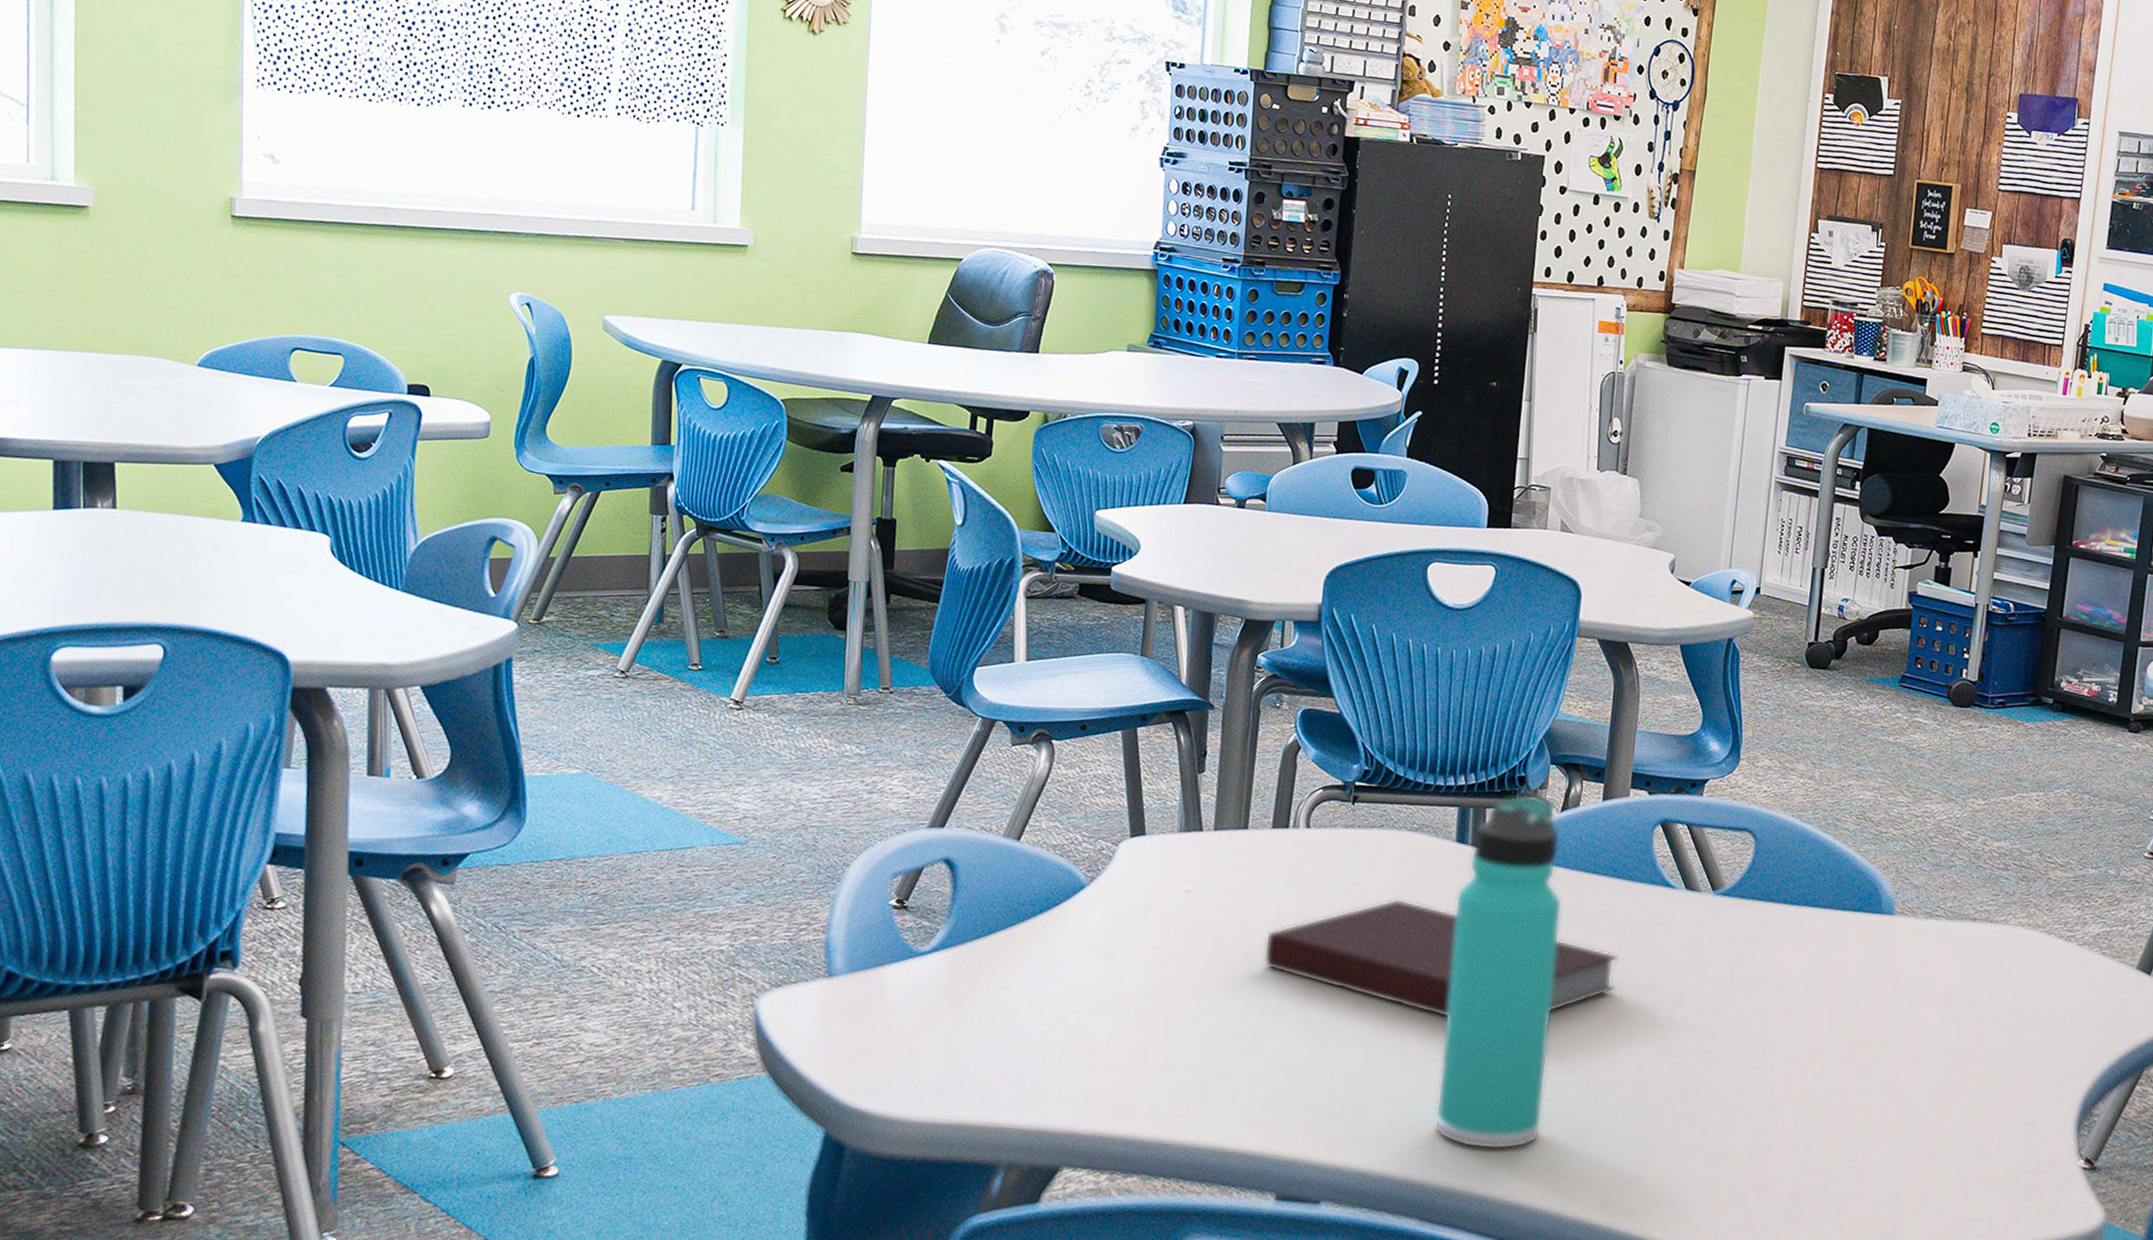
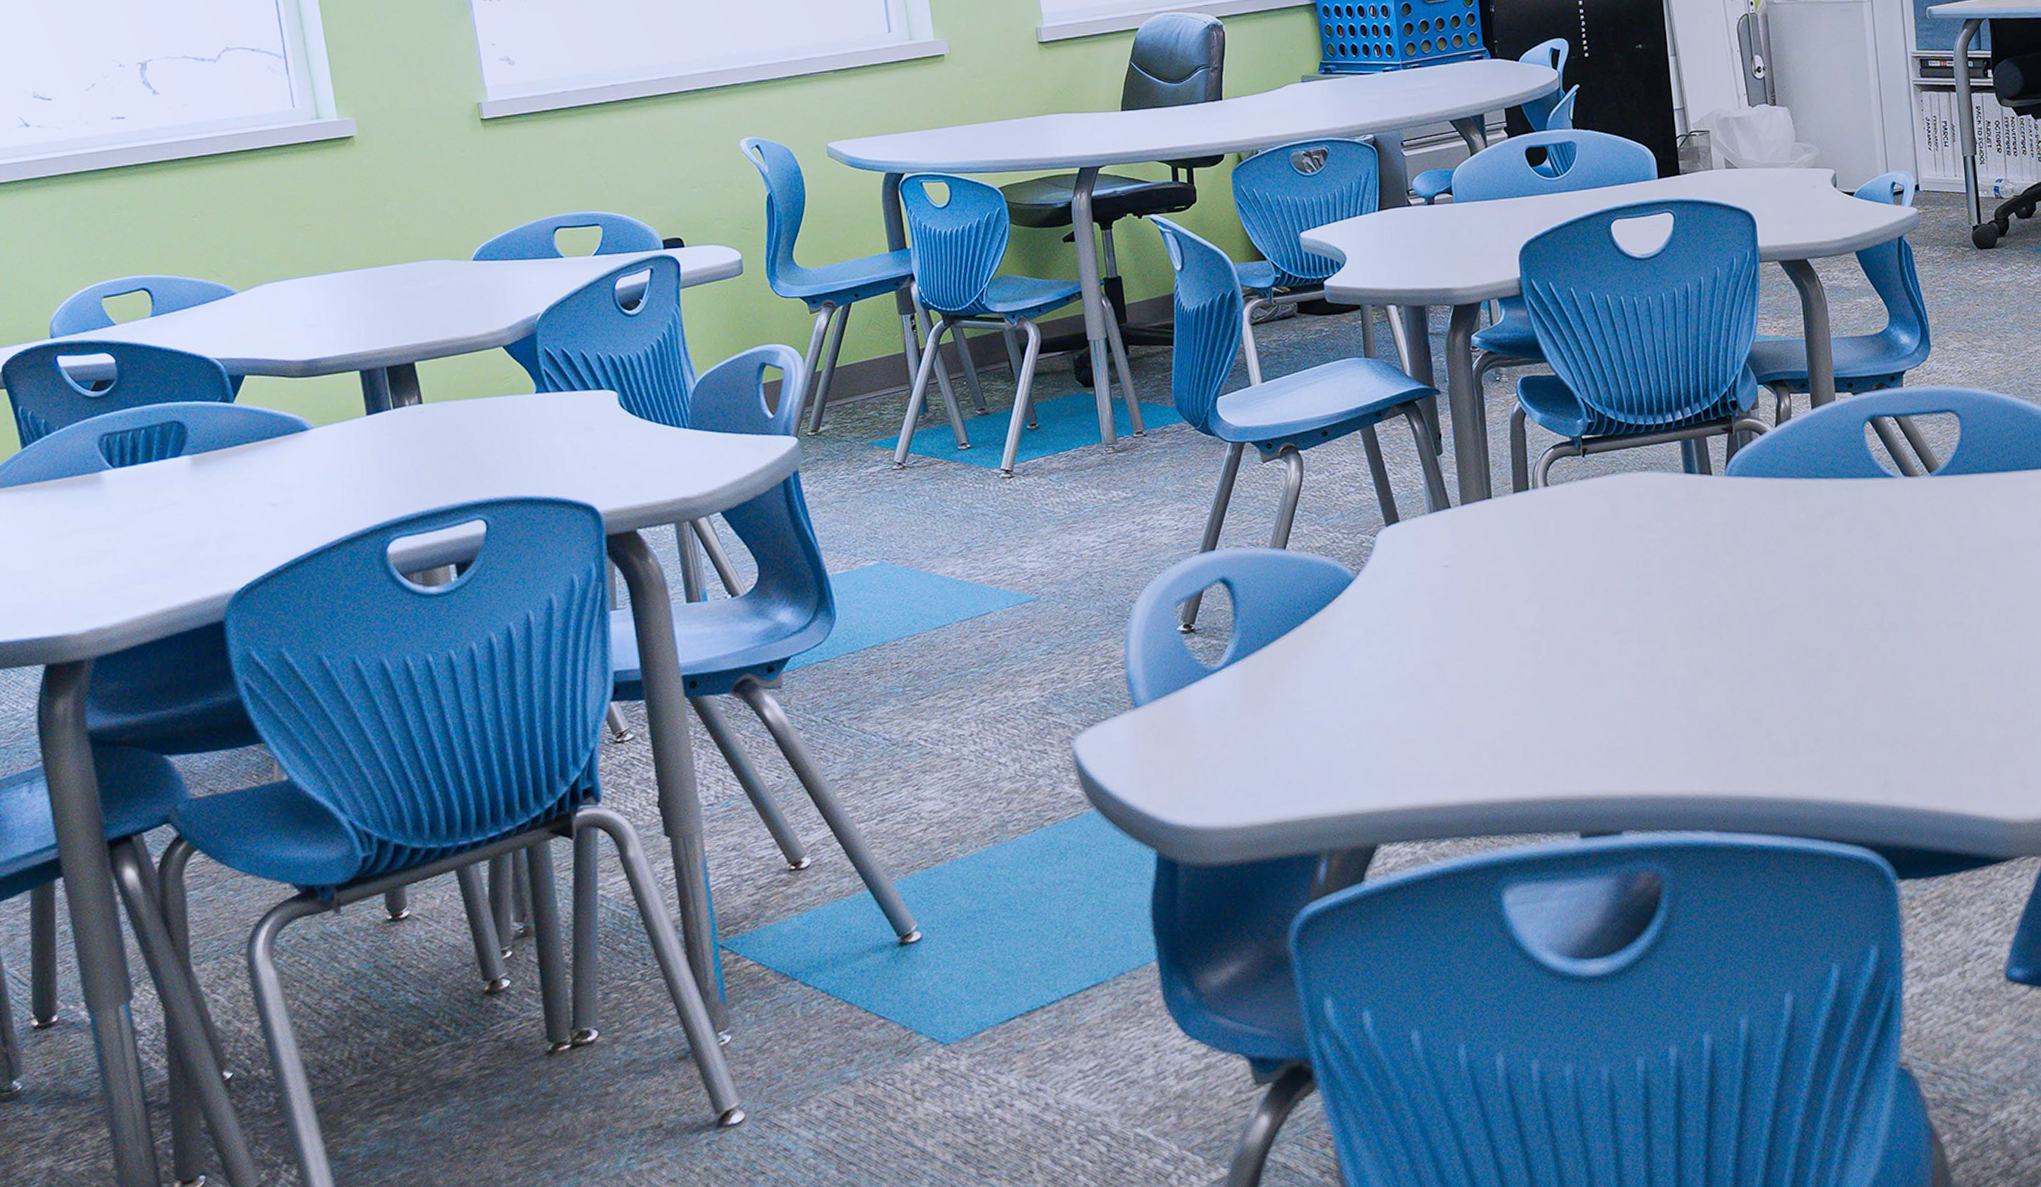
notebook: present [1263,898,1618,1017] -> none [1526,535,1856,639]
thermos bottle: present [1435,794,1563,1150] -> none [1693,415,1813,755]

